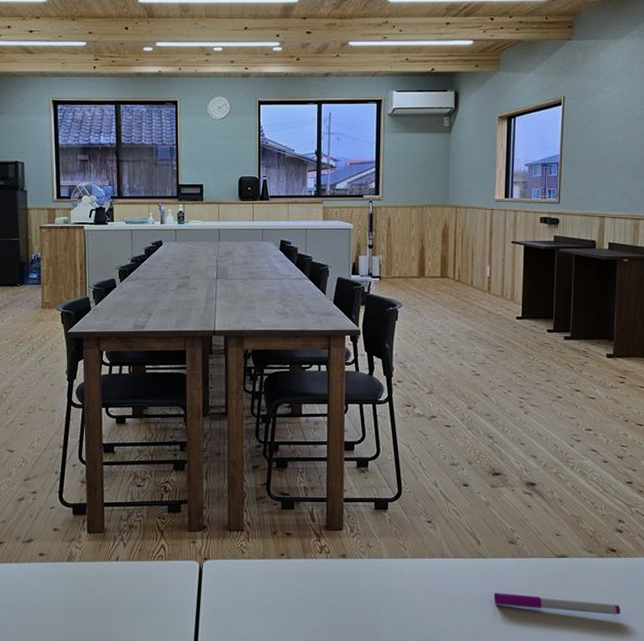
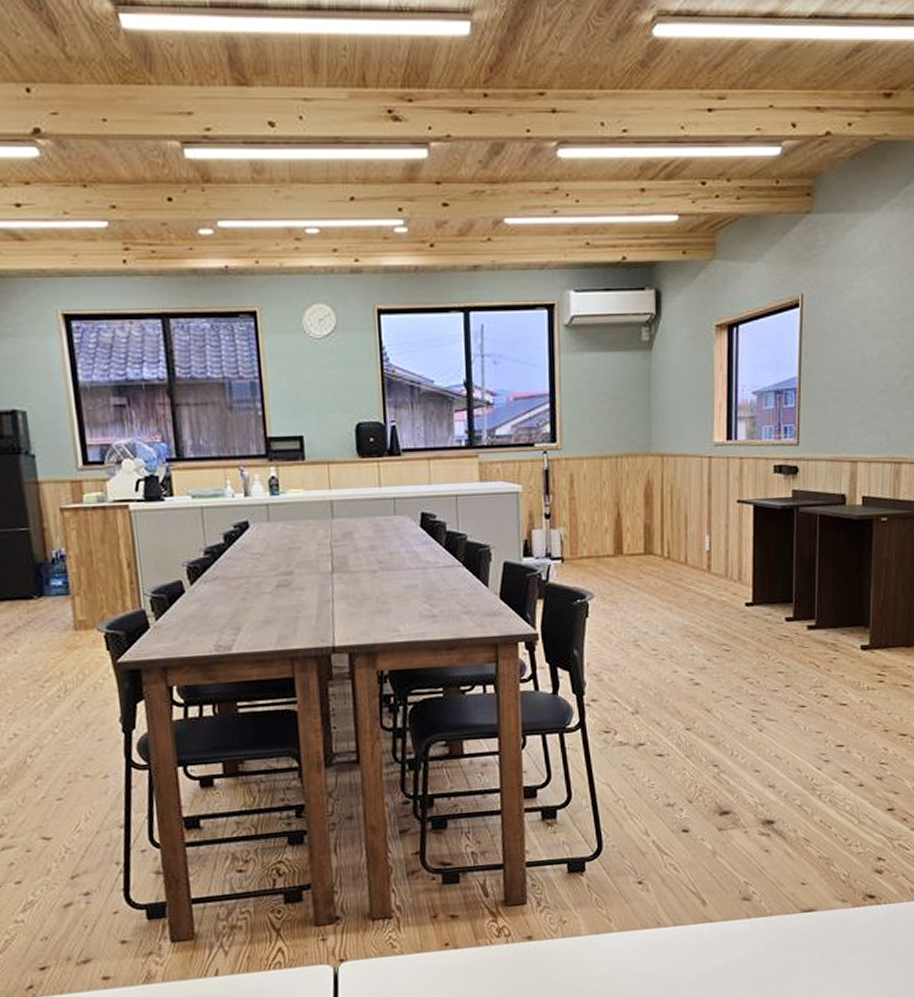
pen: present [493,593,621,615] -> none [724,962,881,980]

